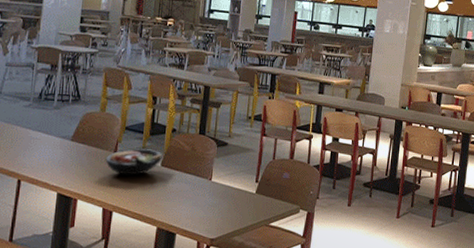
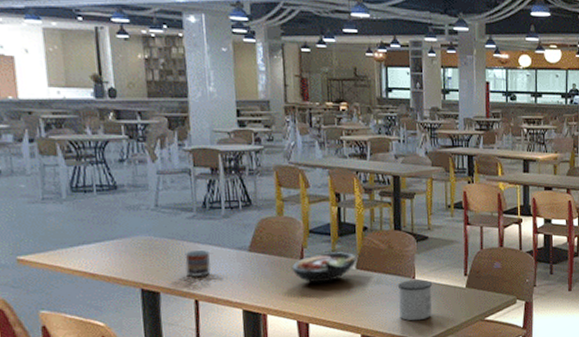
cup: none [15,134,37,159] -> present [185,250,211,277]
mug: none [193,181,227,220] -> present [397,279,433,321]

